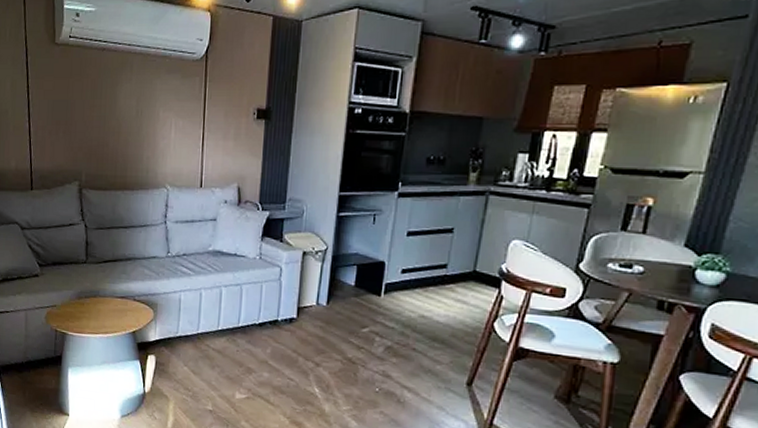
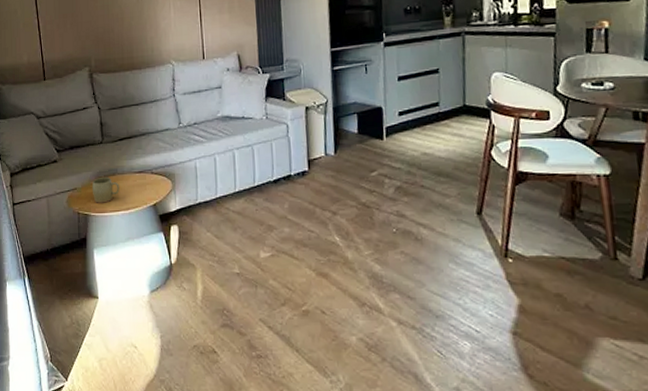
mug: none [71,297,100,324] -> present [91,176,119,203]

